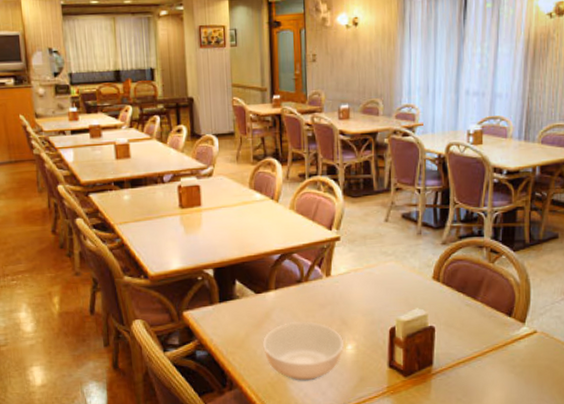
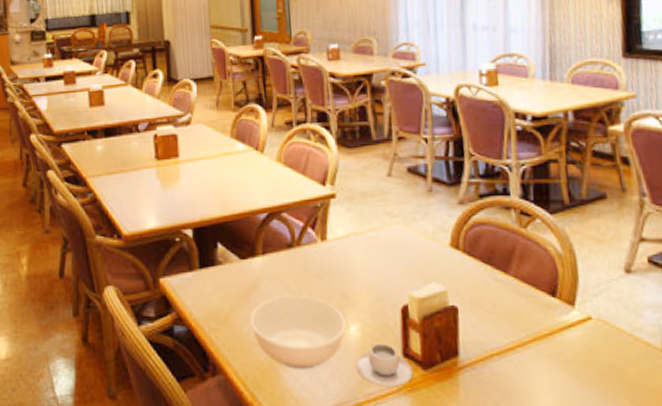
teacup: none [351,357,396,392] -> present [356,343,413,387]

